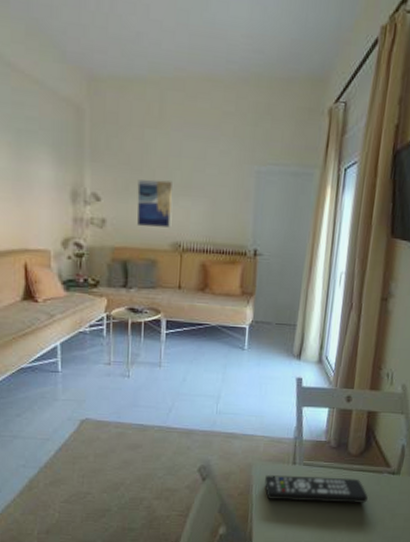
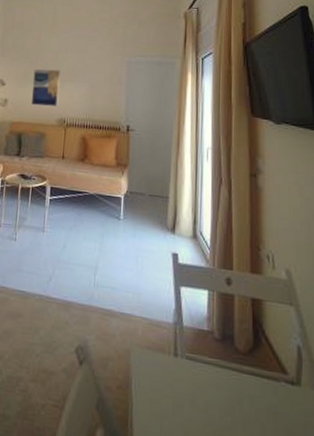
remote control: present [265,475,368,503] -> none [145,366,265,421]

